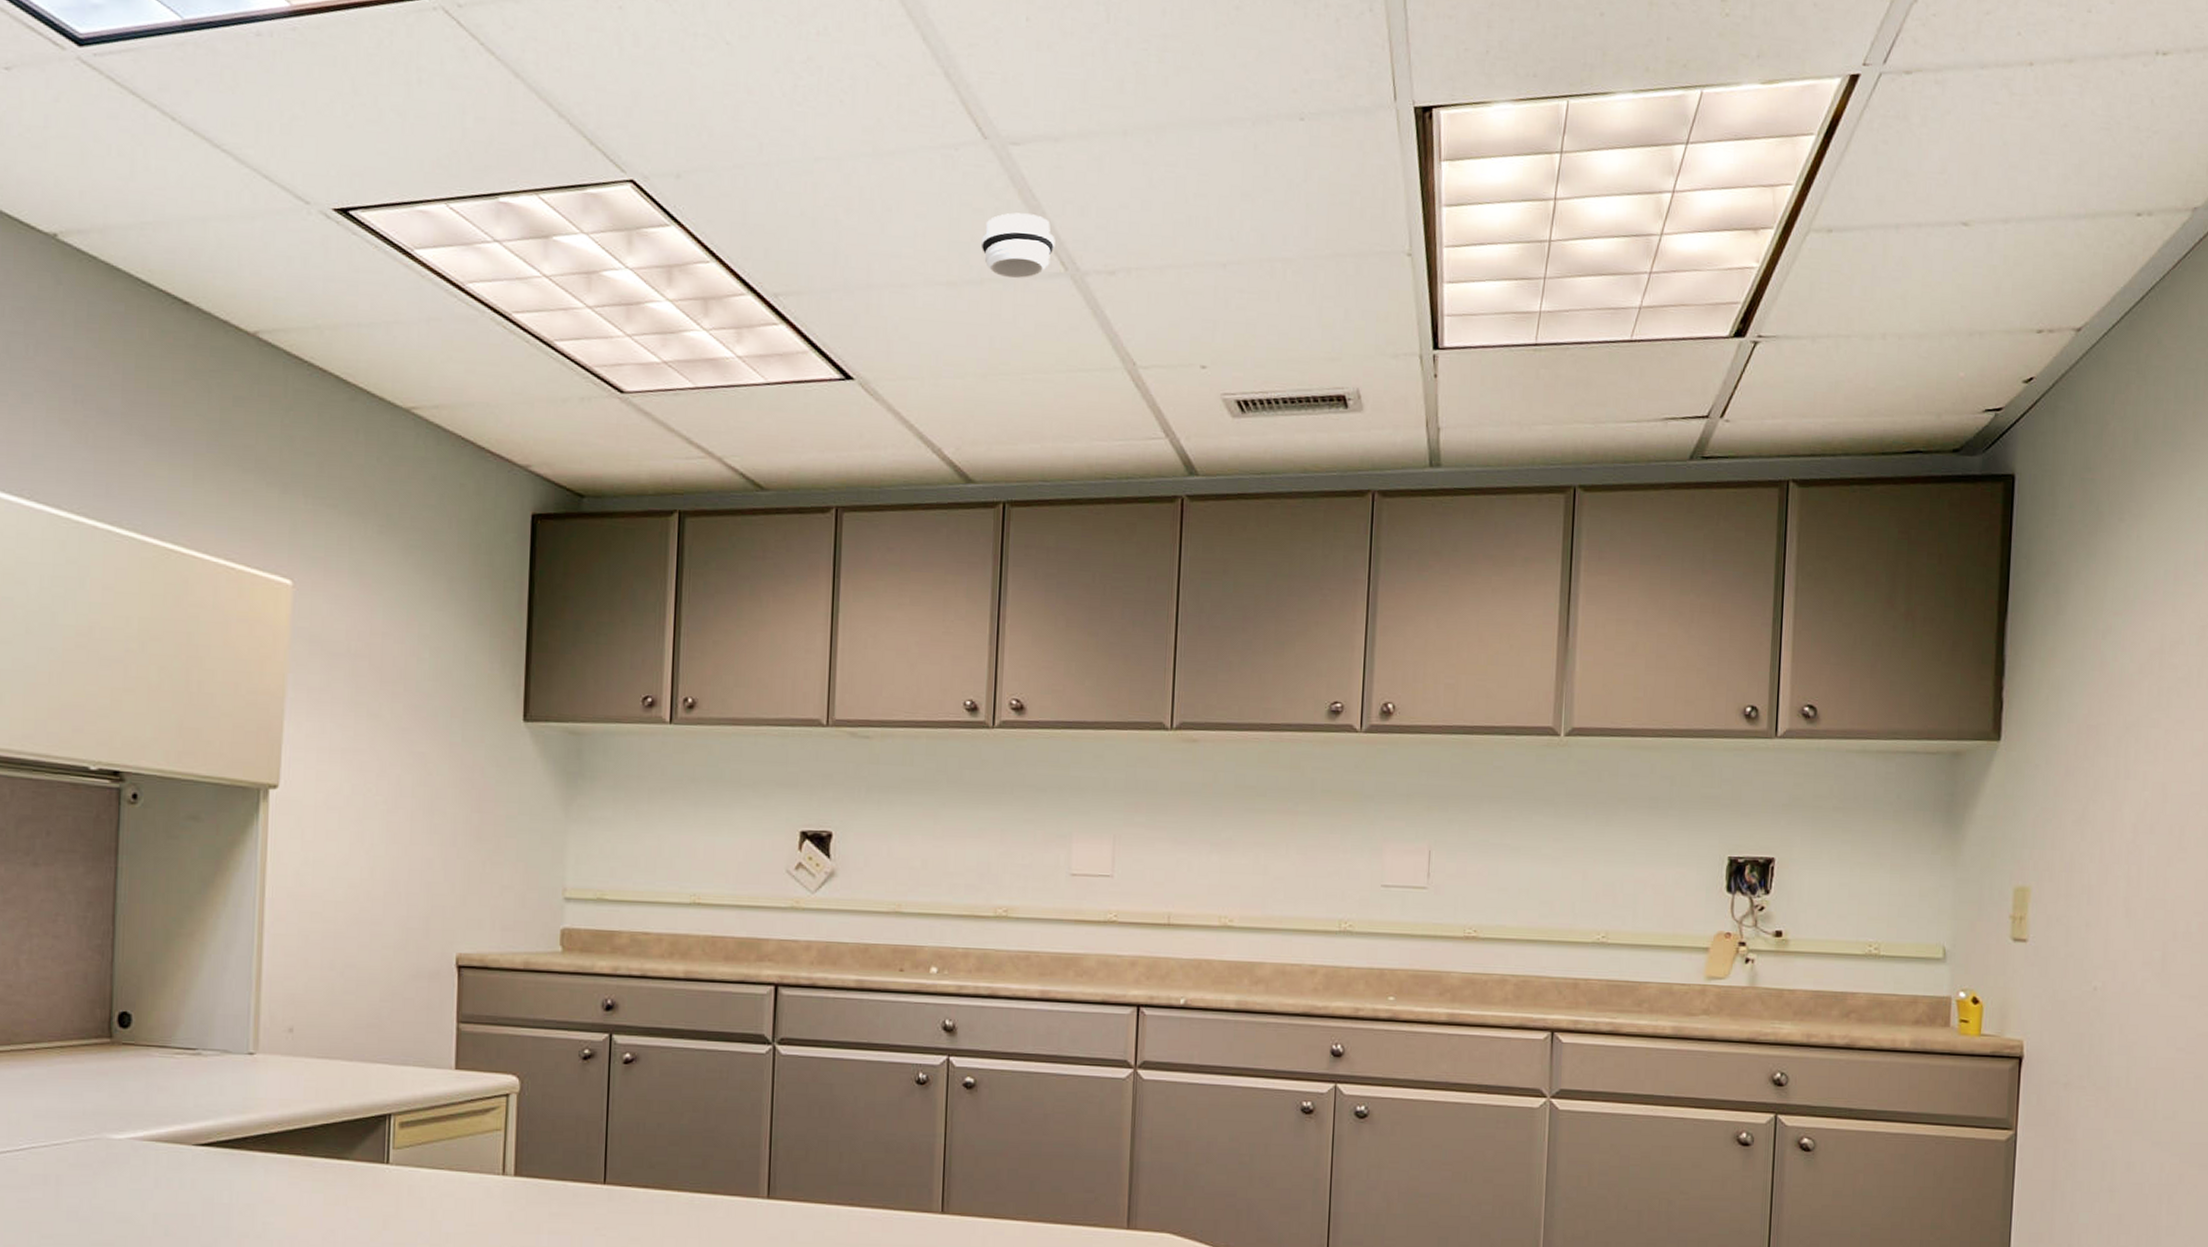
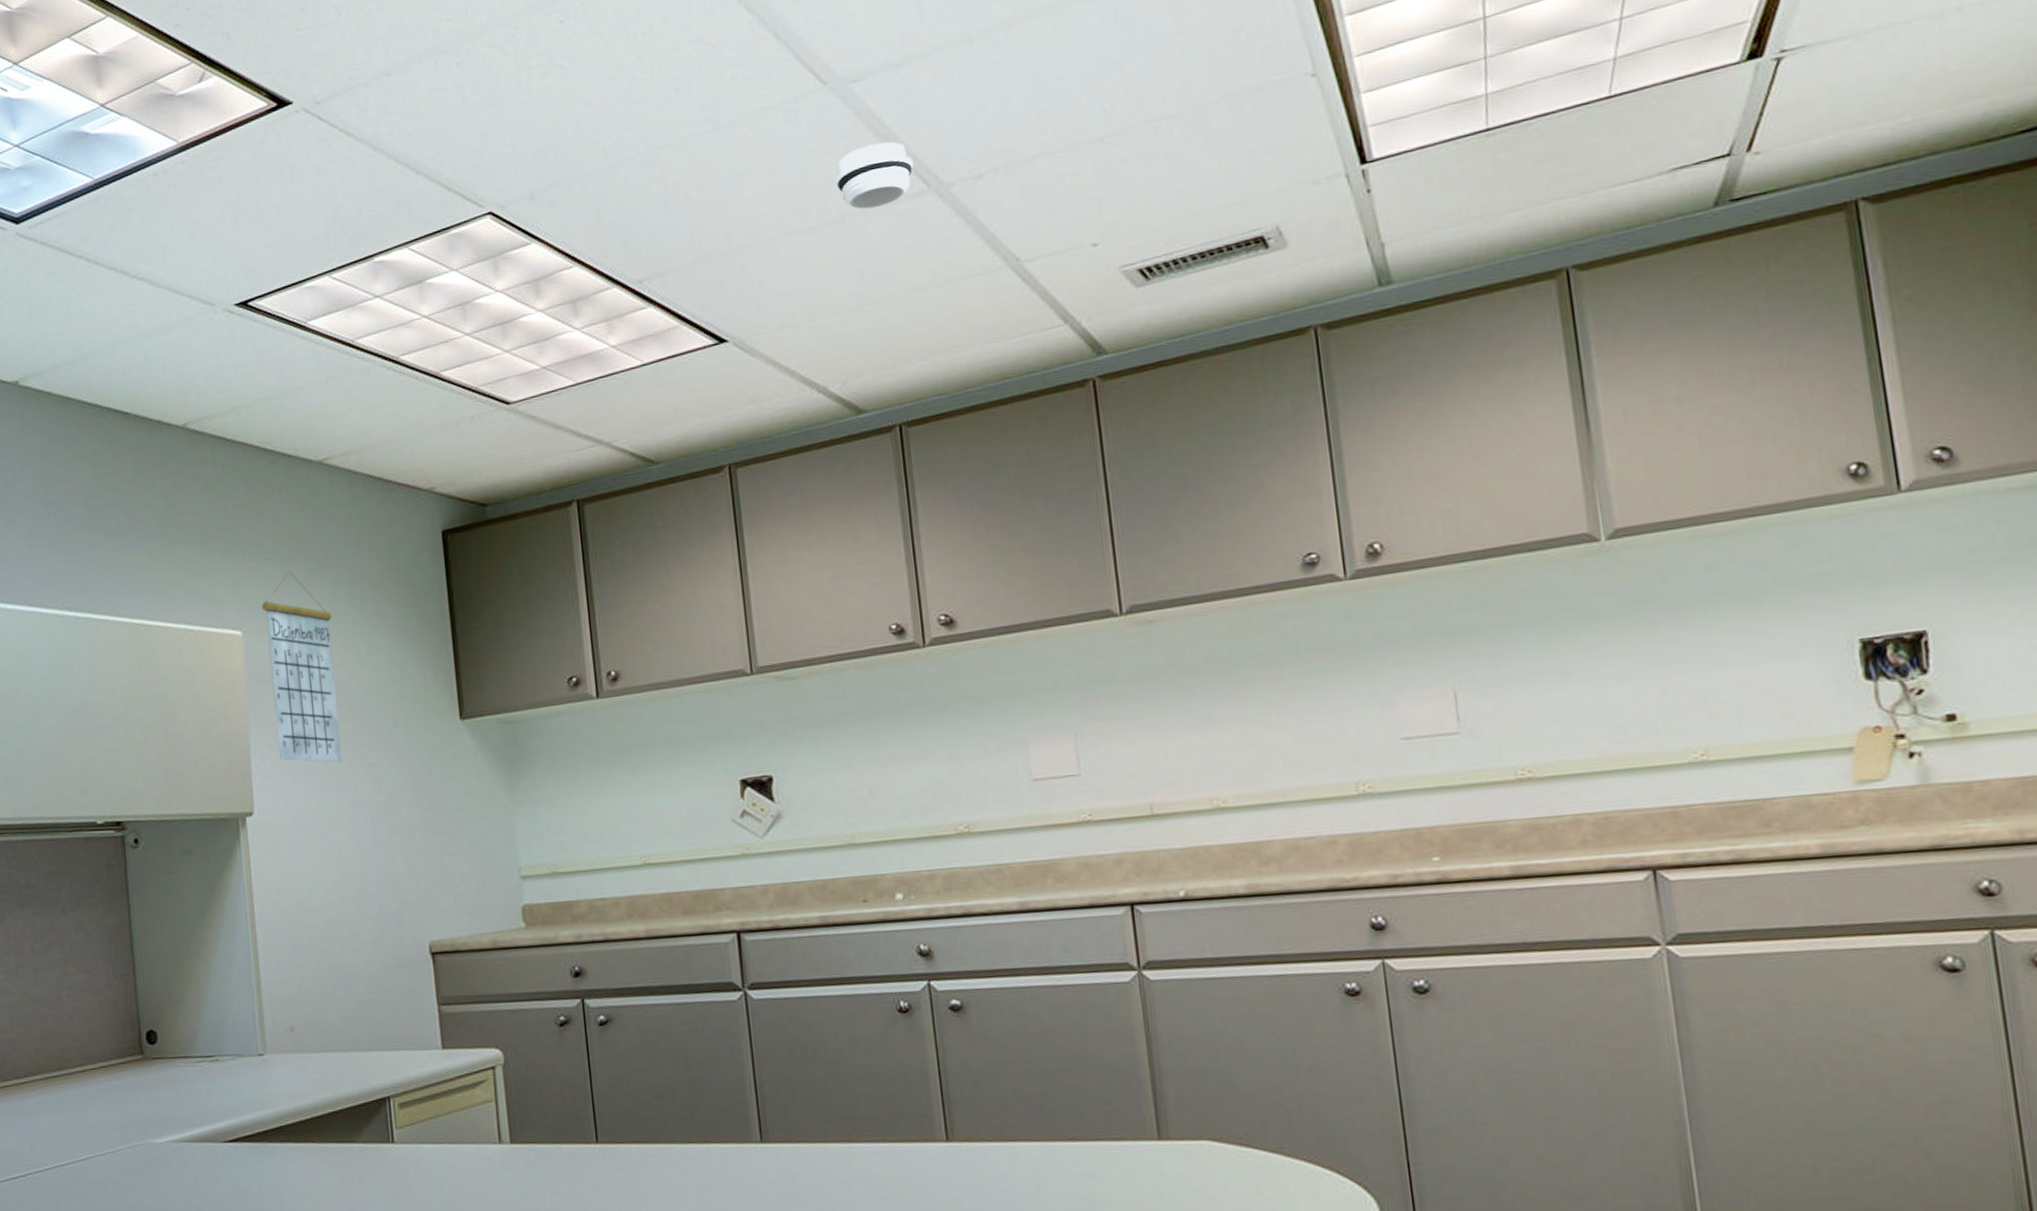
calendar: none [316,525,397,745] -> present [262,571,342,763]

